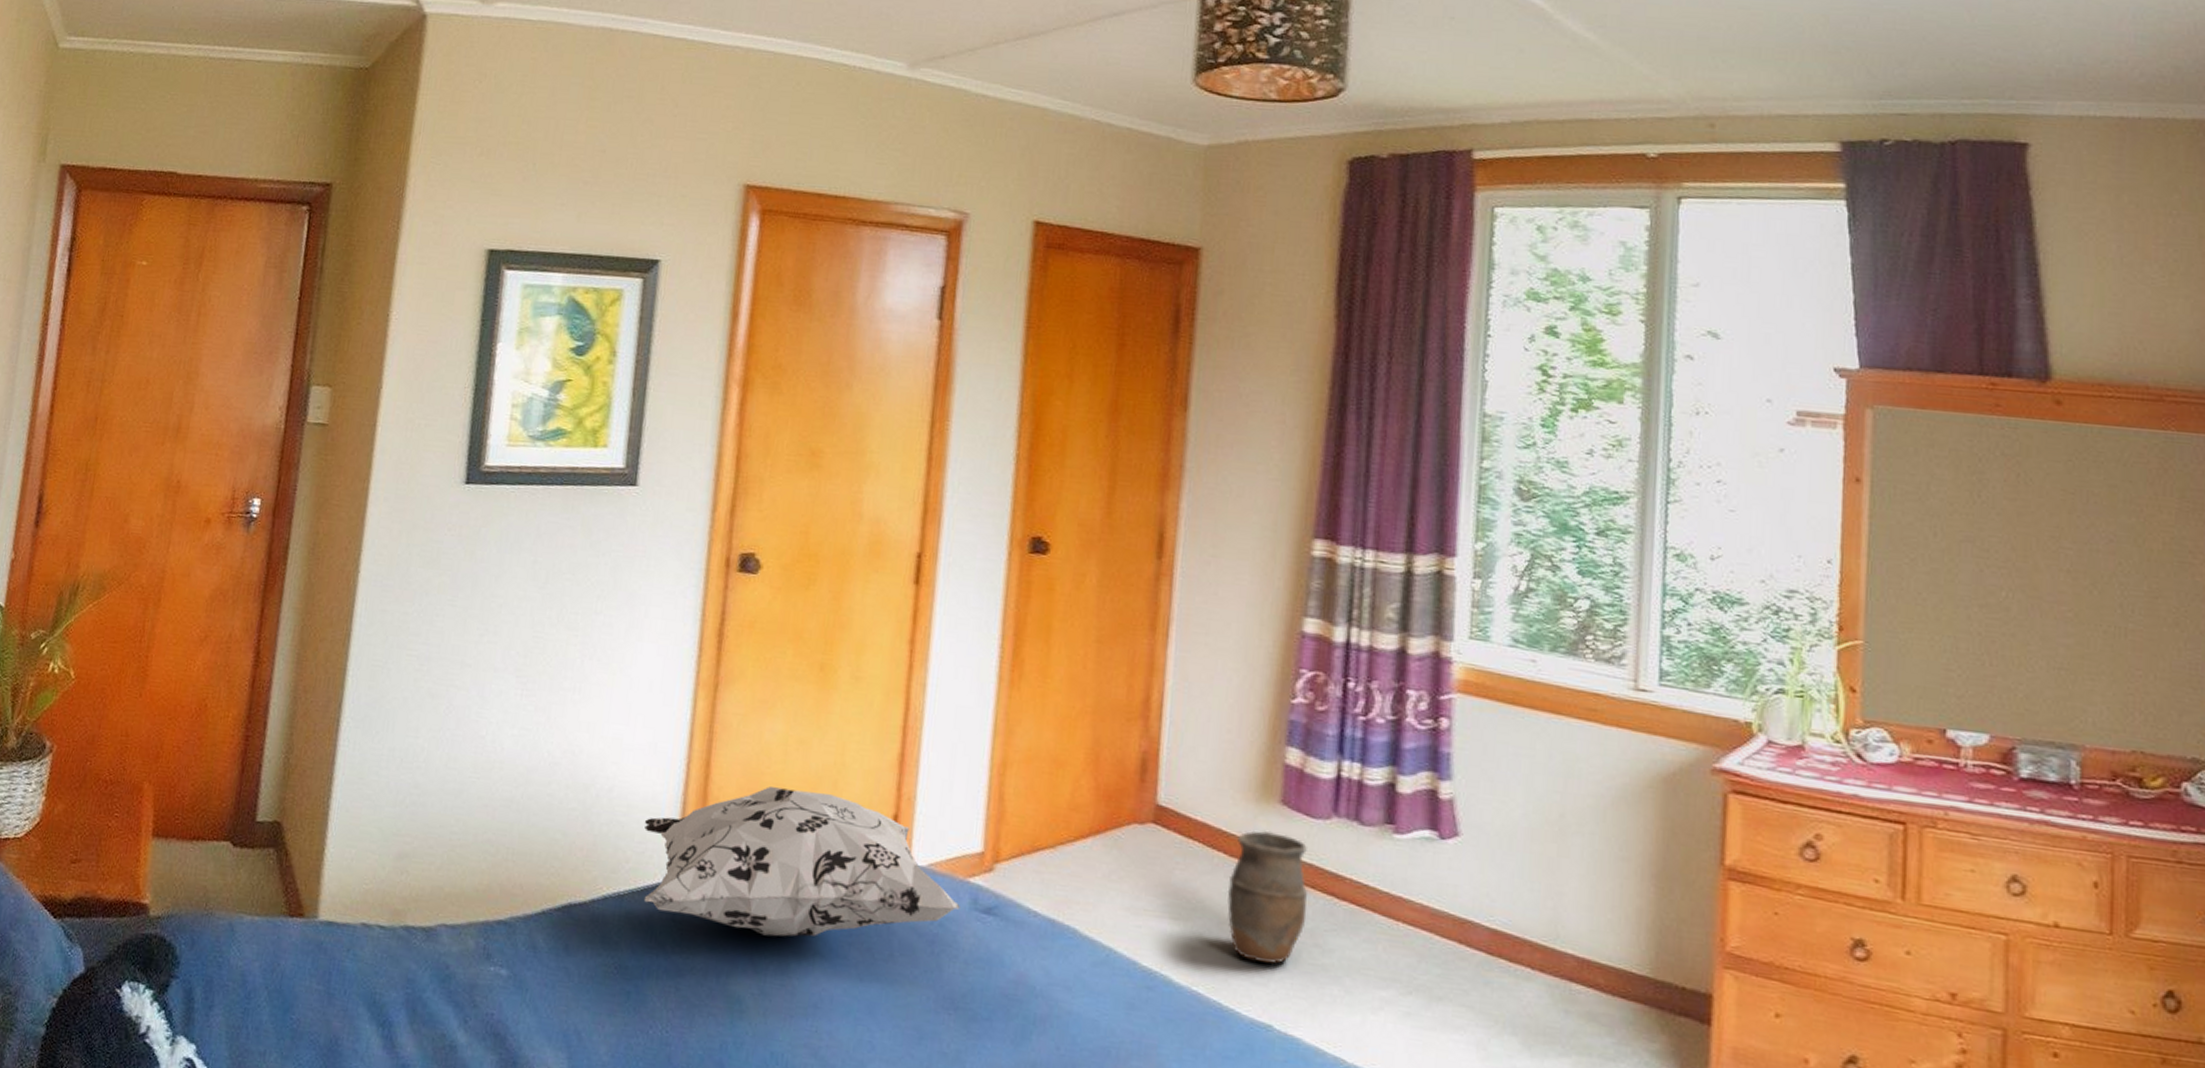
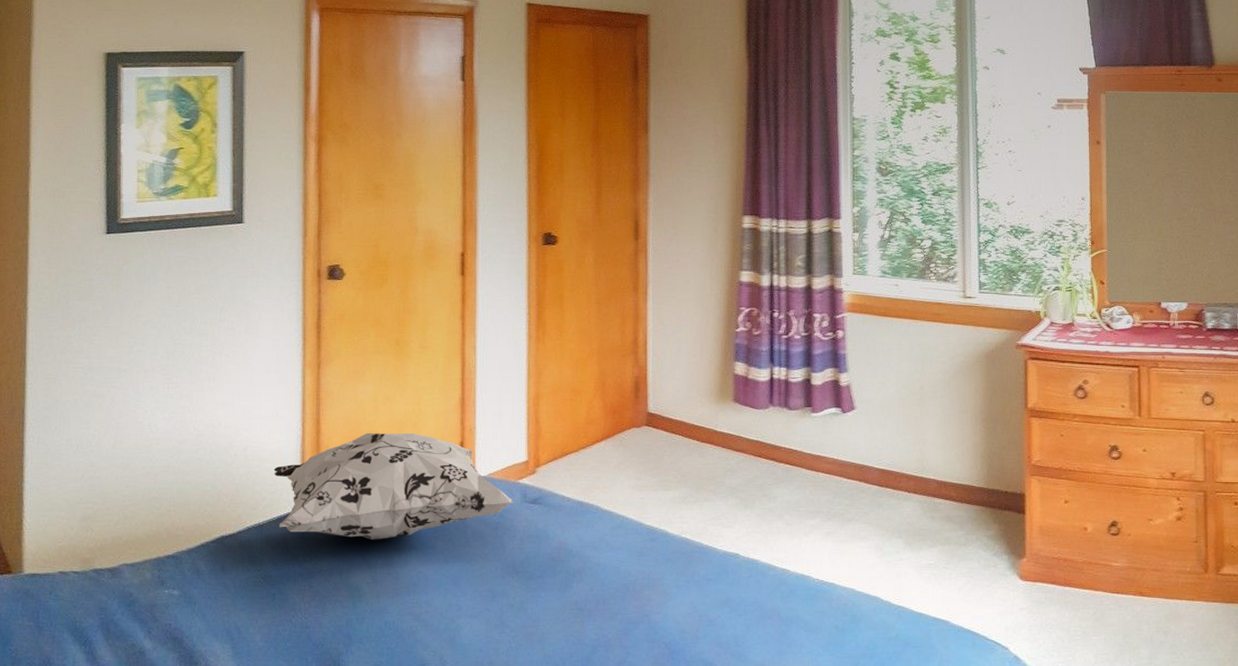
vase: present [1227,830,1309,965] -> none [701,421,757,513]

